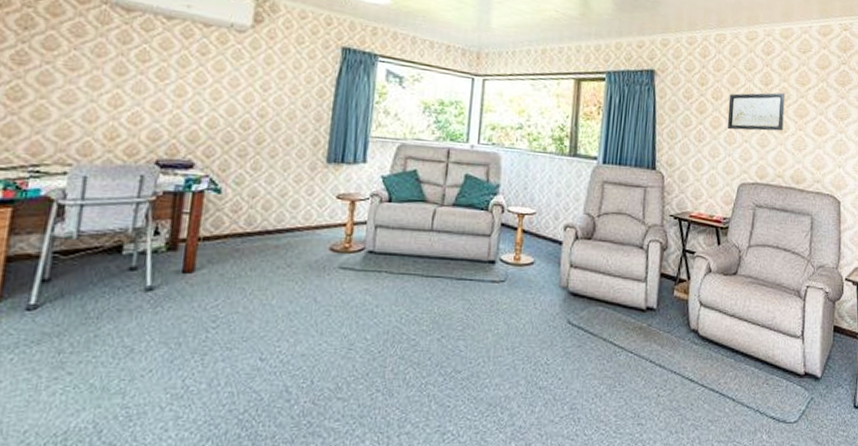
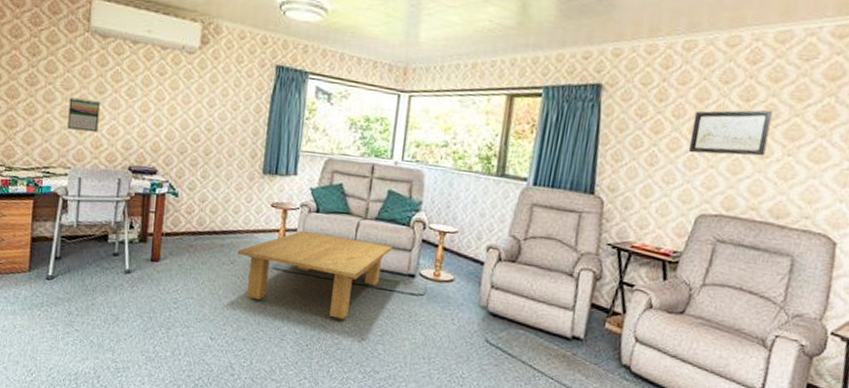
calendar: none [70,79,119,121] -> present [67,97,100,133]
coffee table: none [295,223,472,317] -> present [237,231,393,320]

